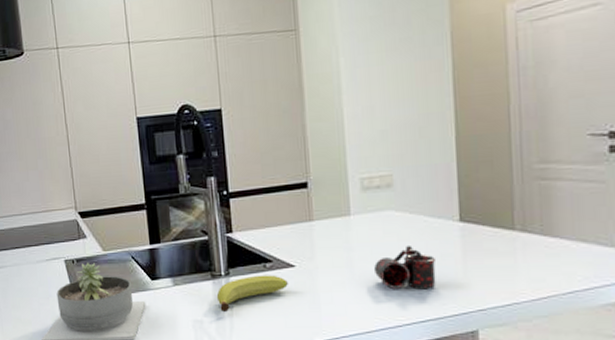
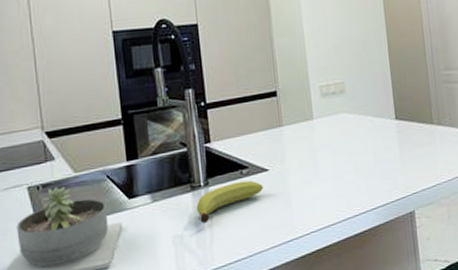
mug: present [374,245,437,289] -> none [334,142,382,183]

